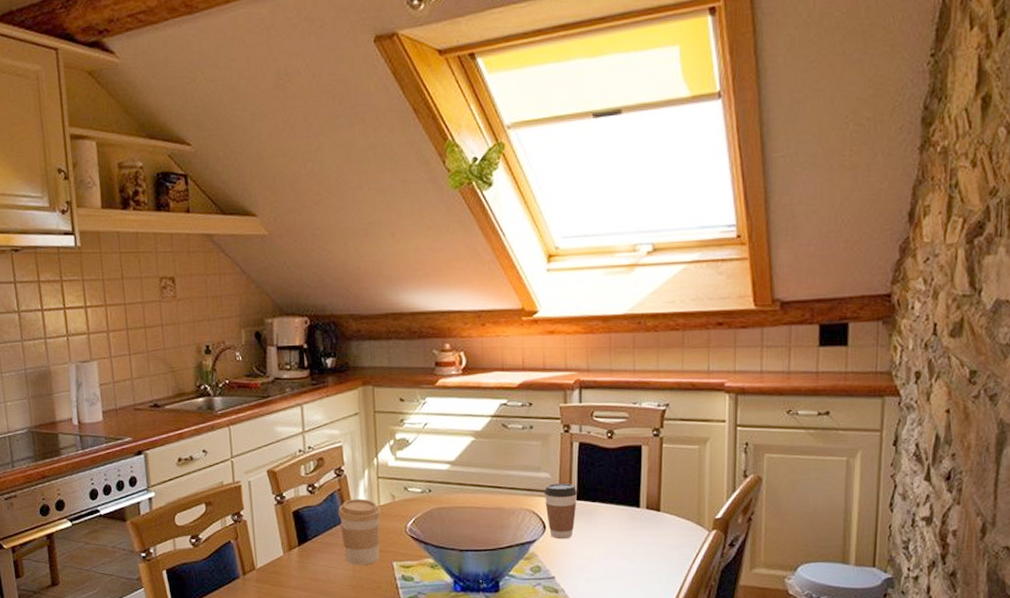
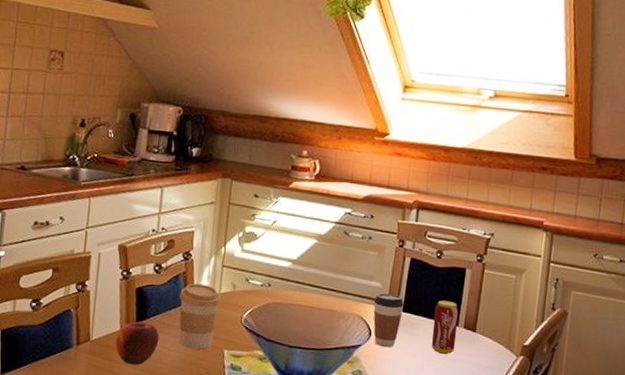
apple: none [280,544,325,588] -> present [115,321,159,365]
beverage can: none [612,482,639,539] -> present [431,300,459,355]

